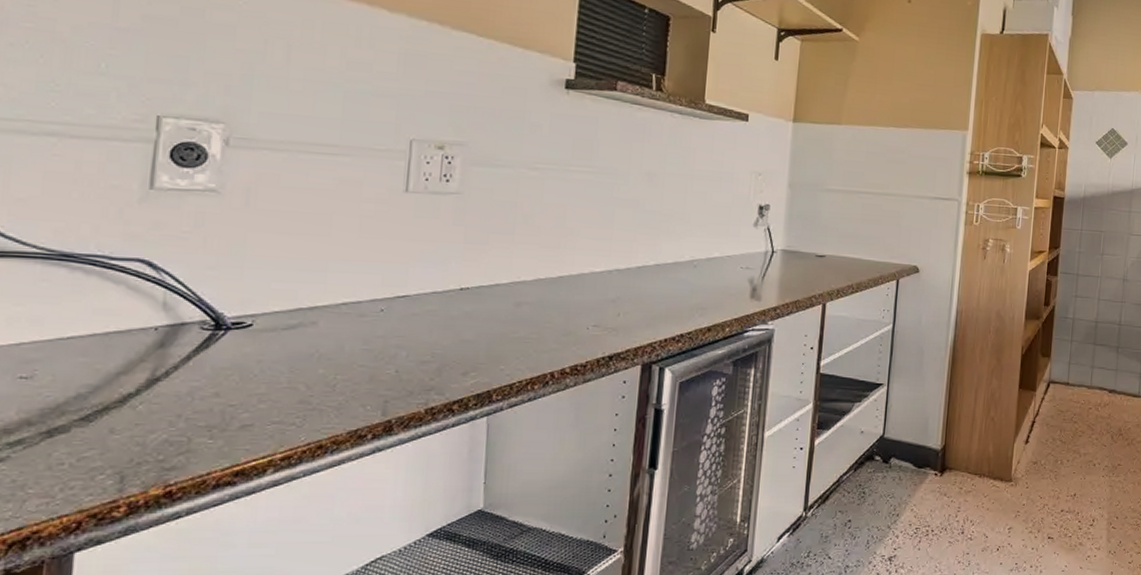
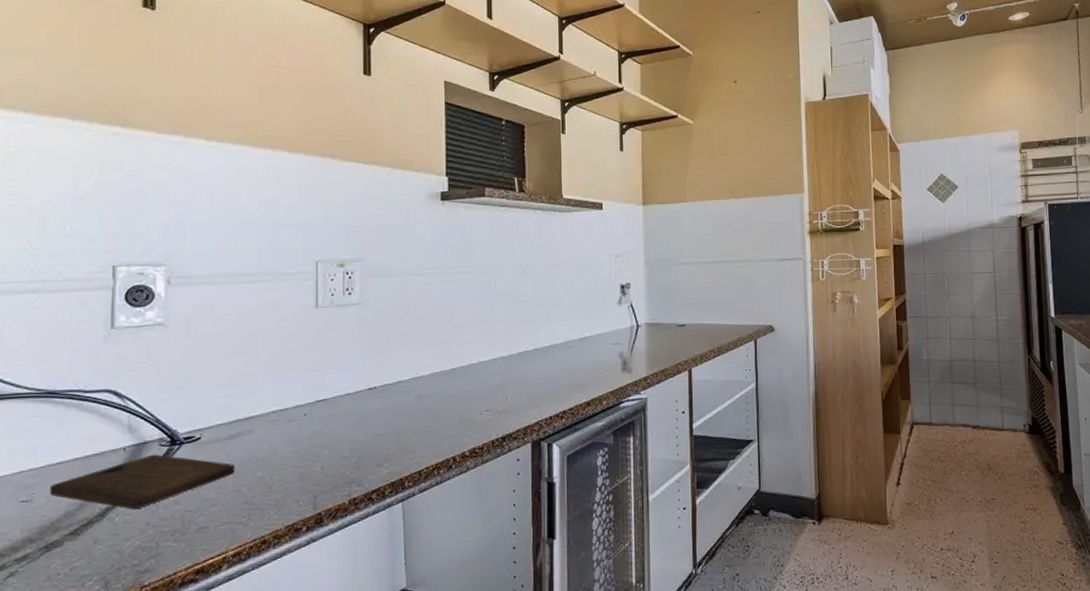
cutting board: none [58,339,292,397] -> present [50,455,235,509]

